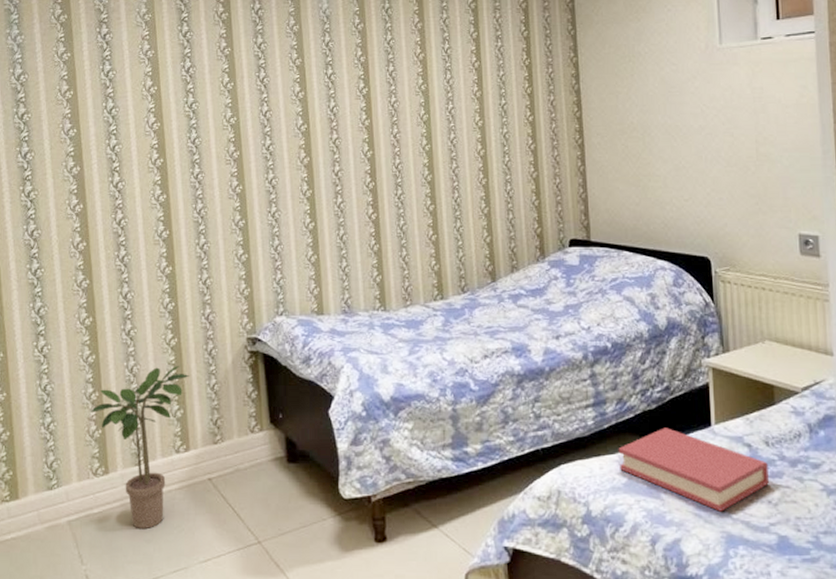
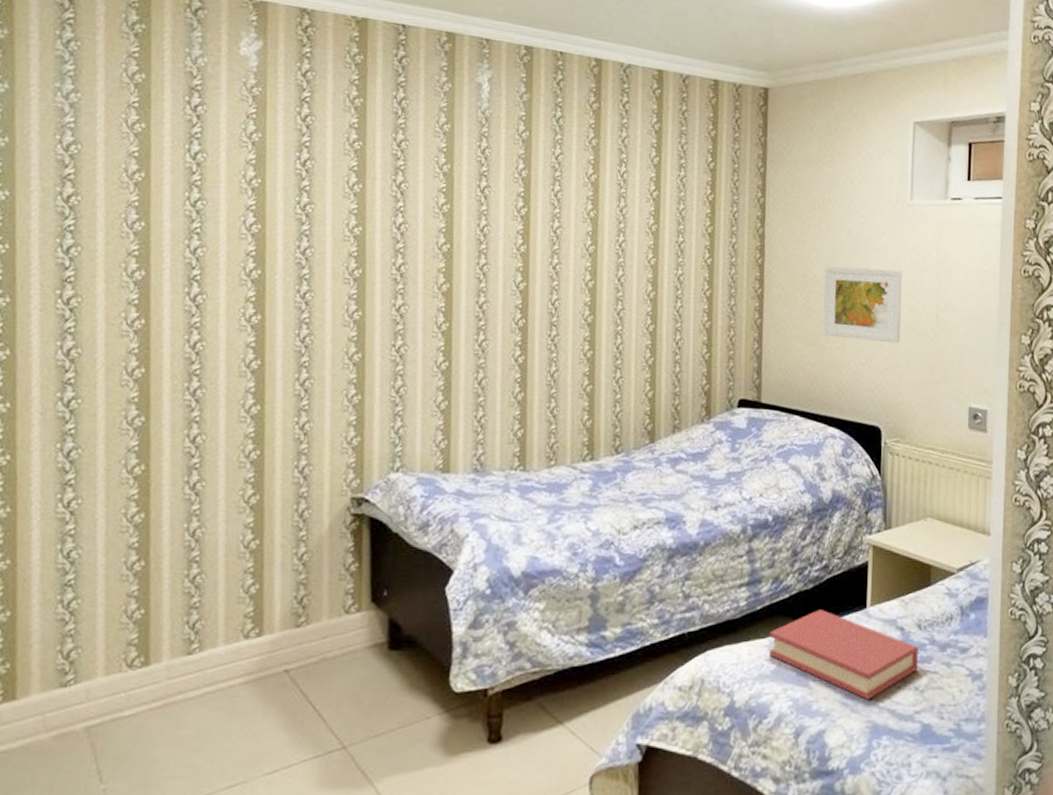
potted plant: present [91,366,189,528] -> none [132,530,271,734]
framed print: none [640,110,722,179] -> present [823,266,903,344]

